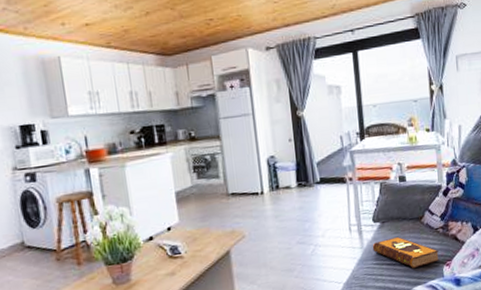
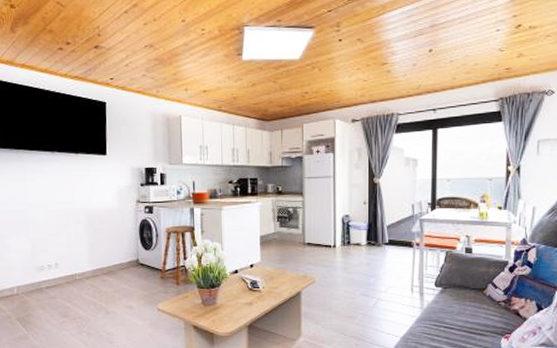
hardback book: present [372,236,439,269] -> none [431,303,498,336]

